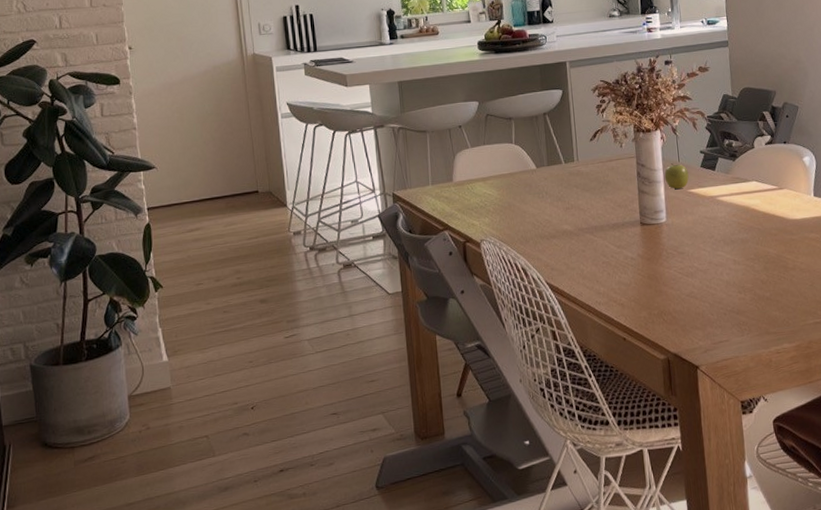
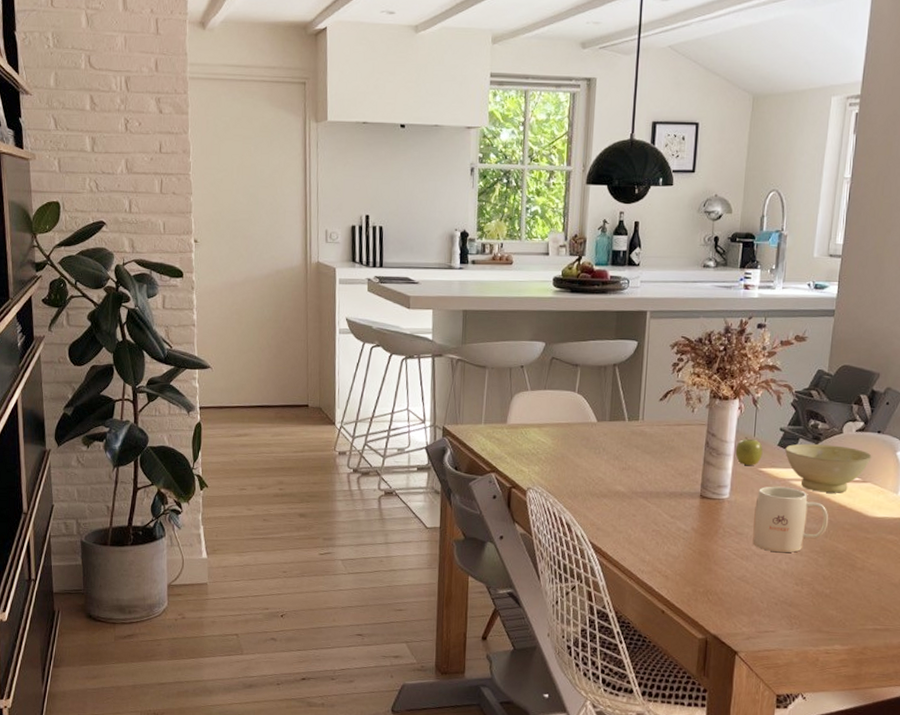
mug: none [690,203,758,266] -> present [752,486,829,553]
bowl: none [708,159,783,204] -> present [785,443,872,493]

